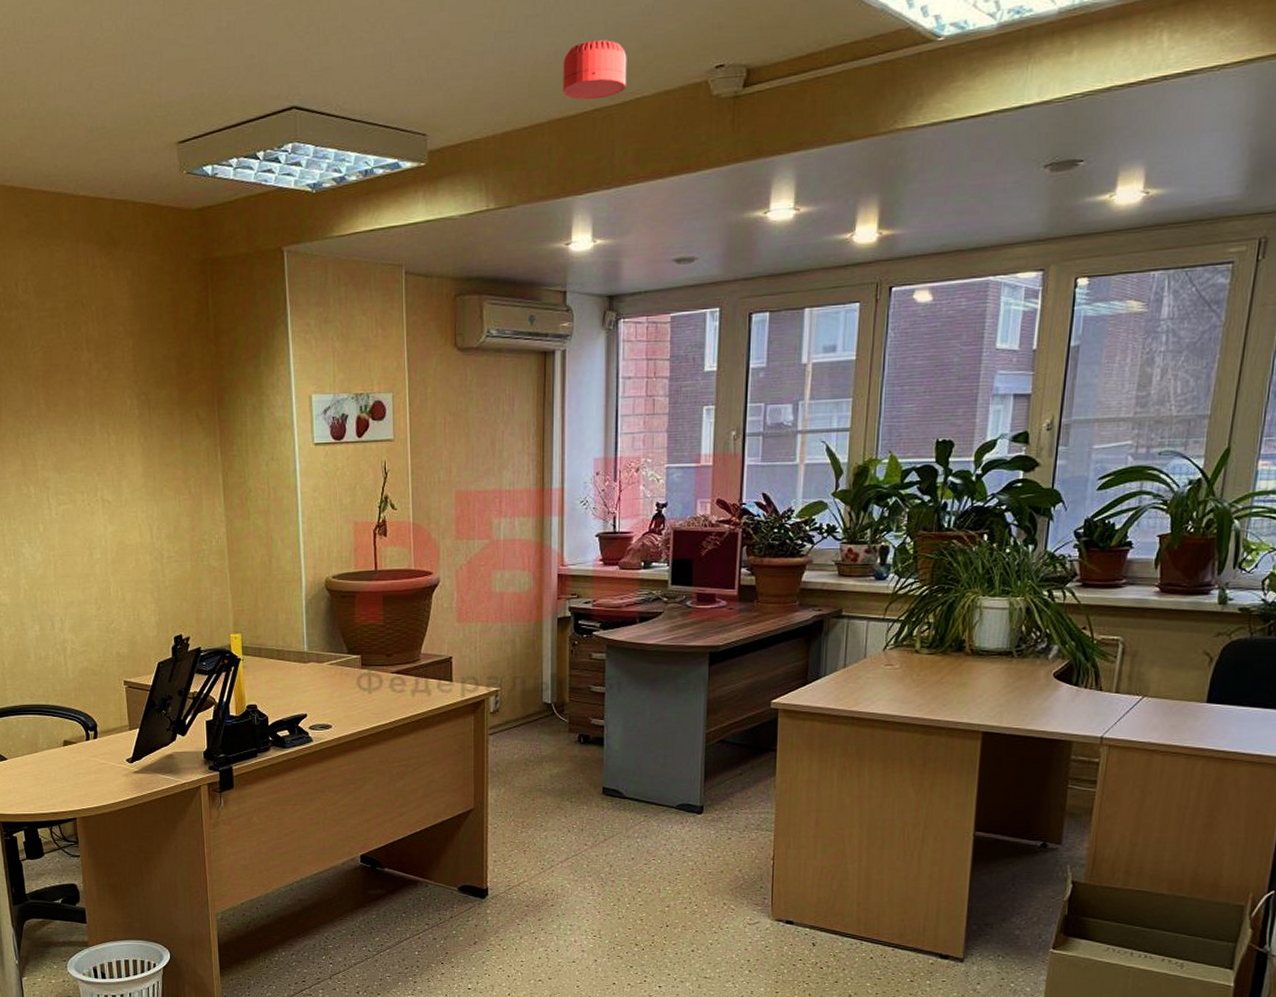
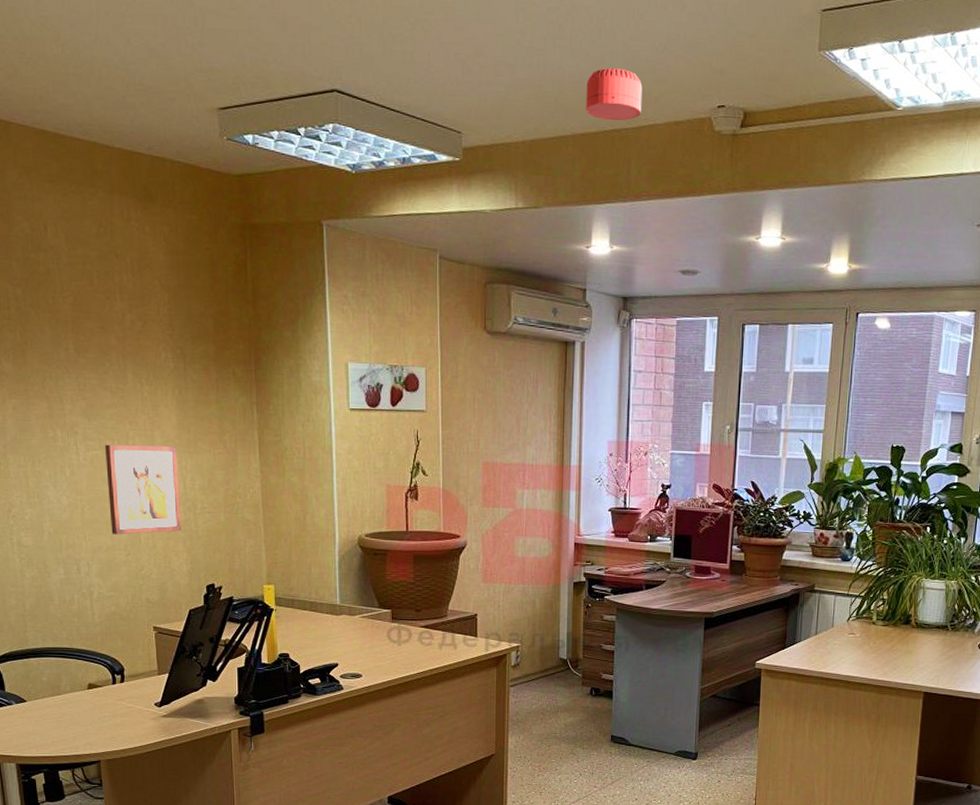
wall art: none [75,494,150,588] -> present [105,444,182,535]

